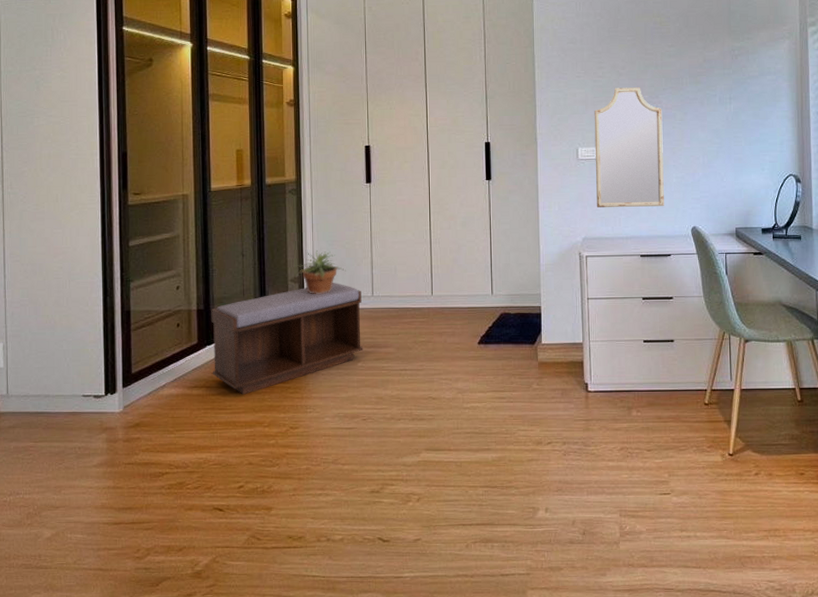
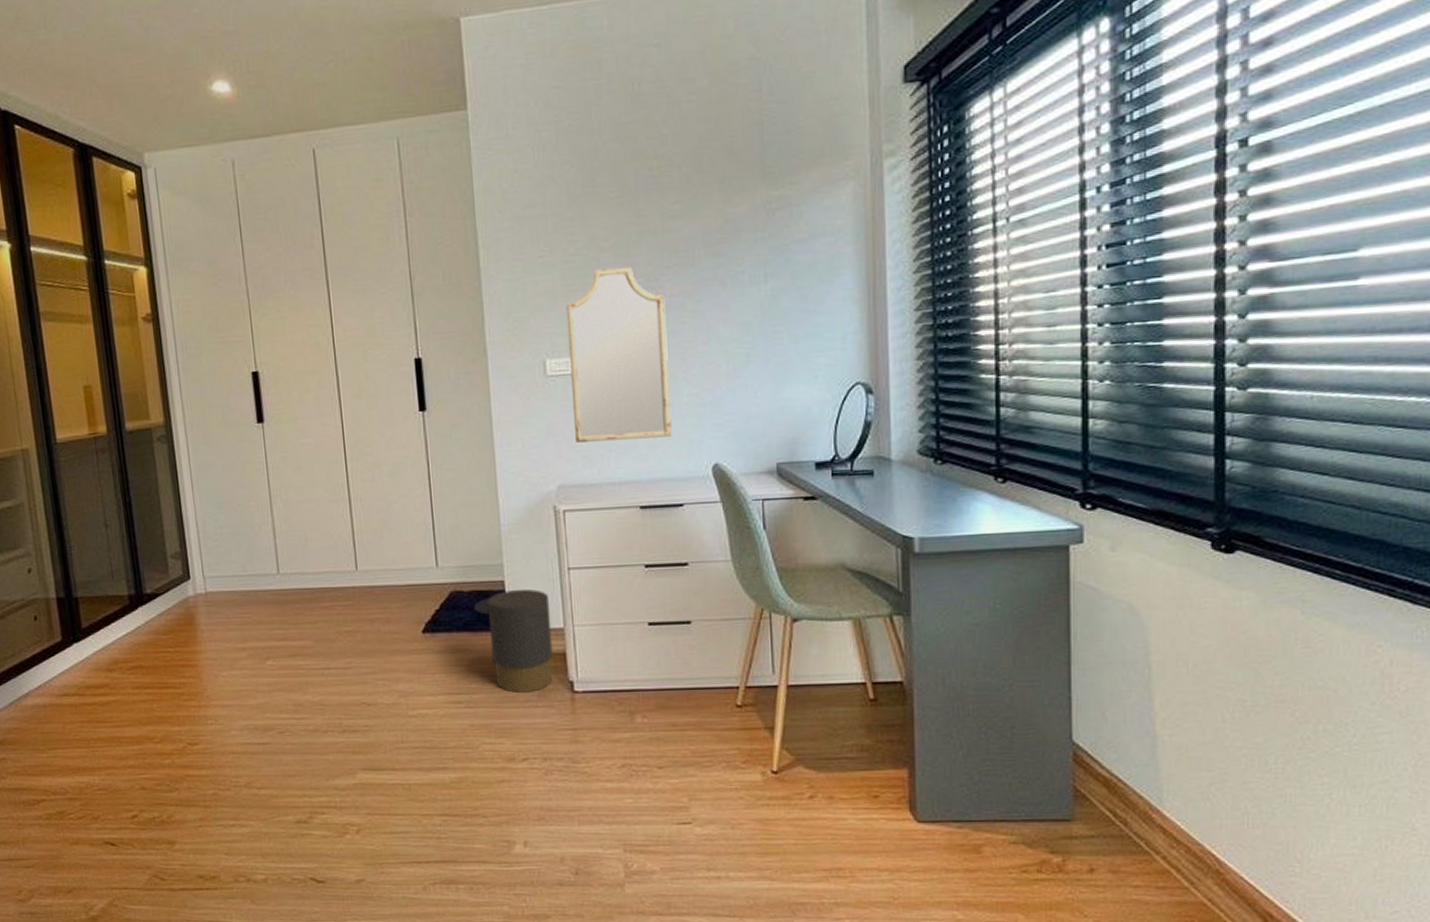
bench: present [211,283,363,395] -> none [74,558,272,704]
potted plant: present [292,251,346,294] -> none [170,516,241,574]
trash can: none [517,313,574,391] -> present [473,588,553,693]

